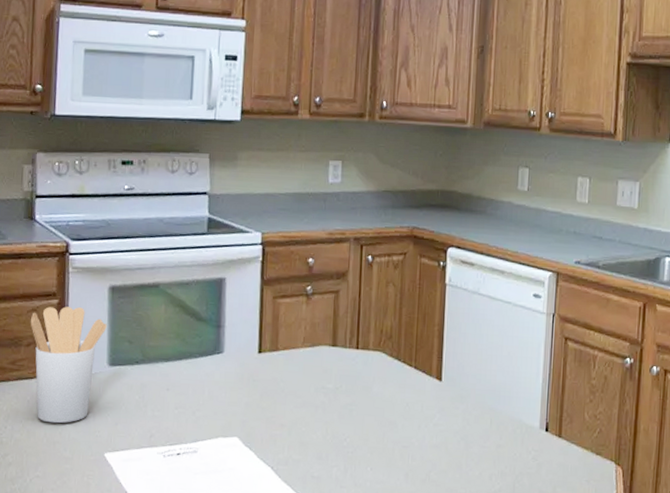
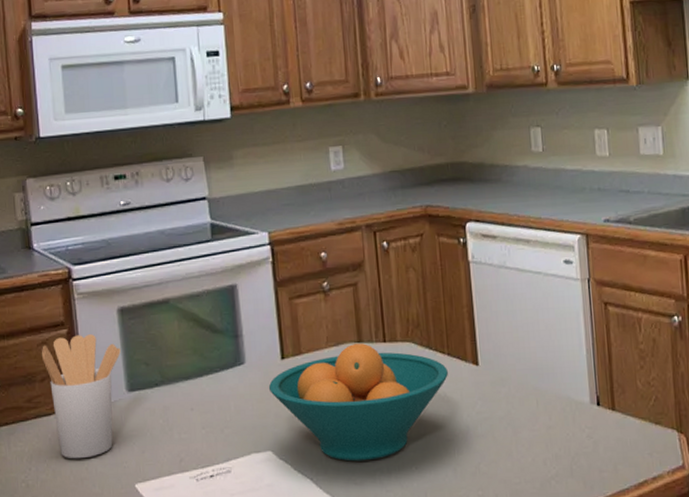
fruit bowl: none [242,347,412,457] -> present [268,343,448,462]

